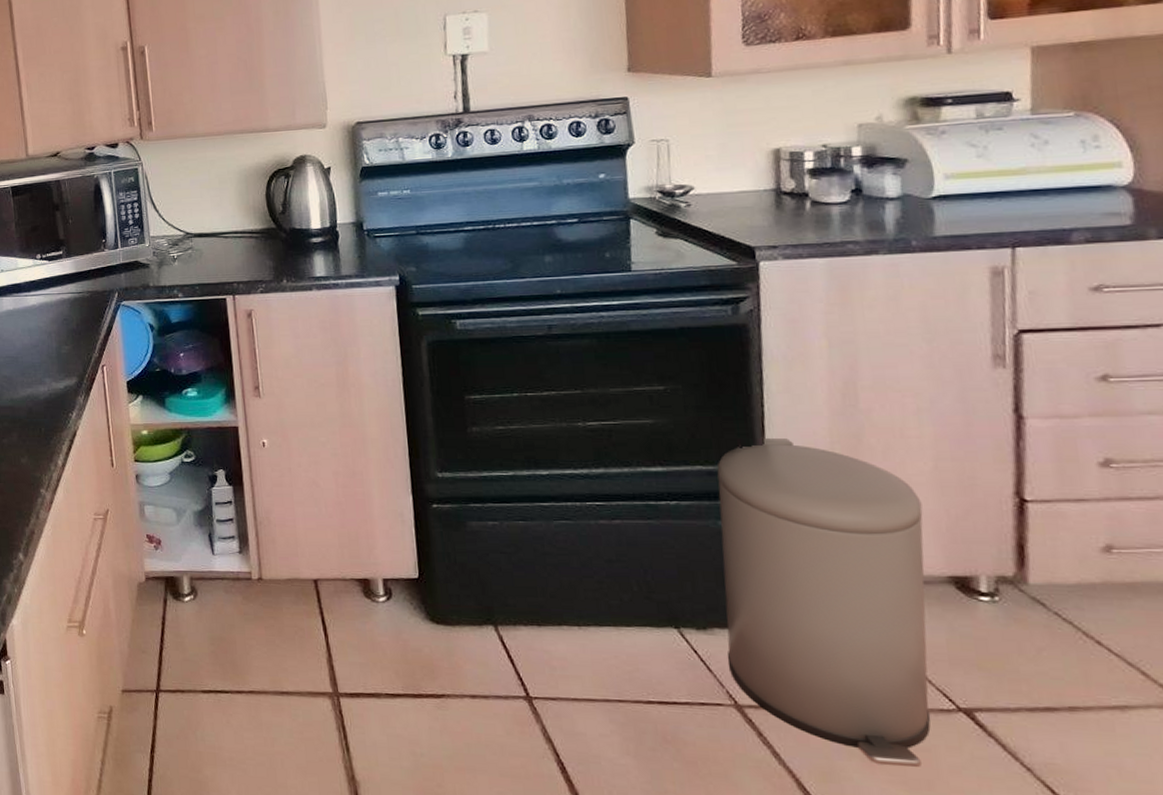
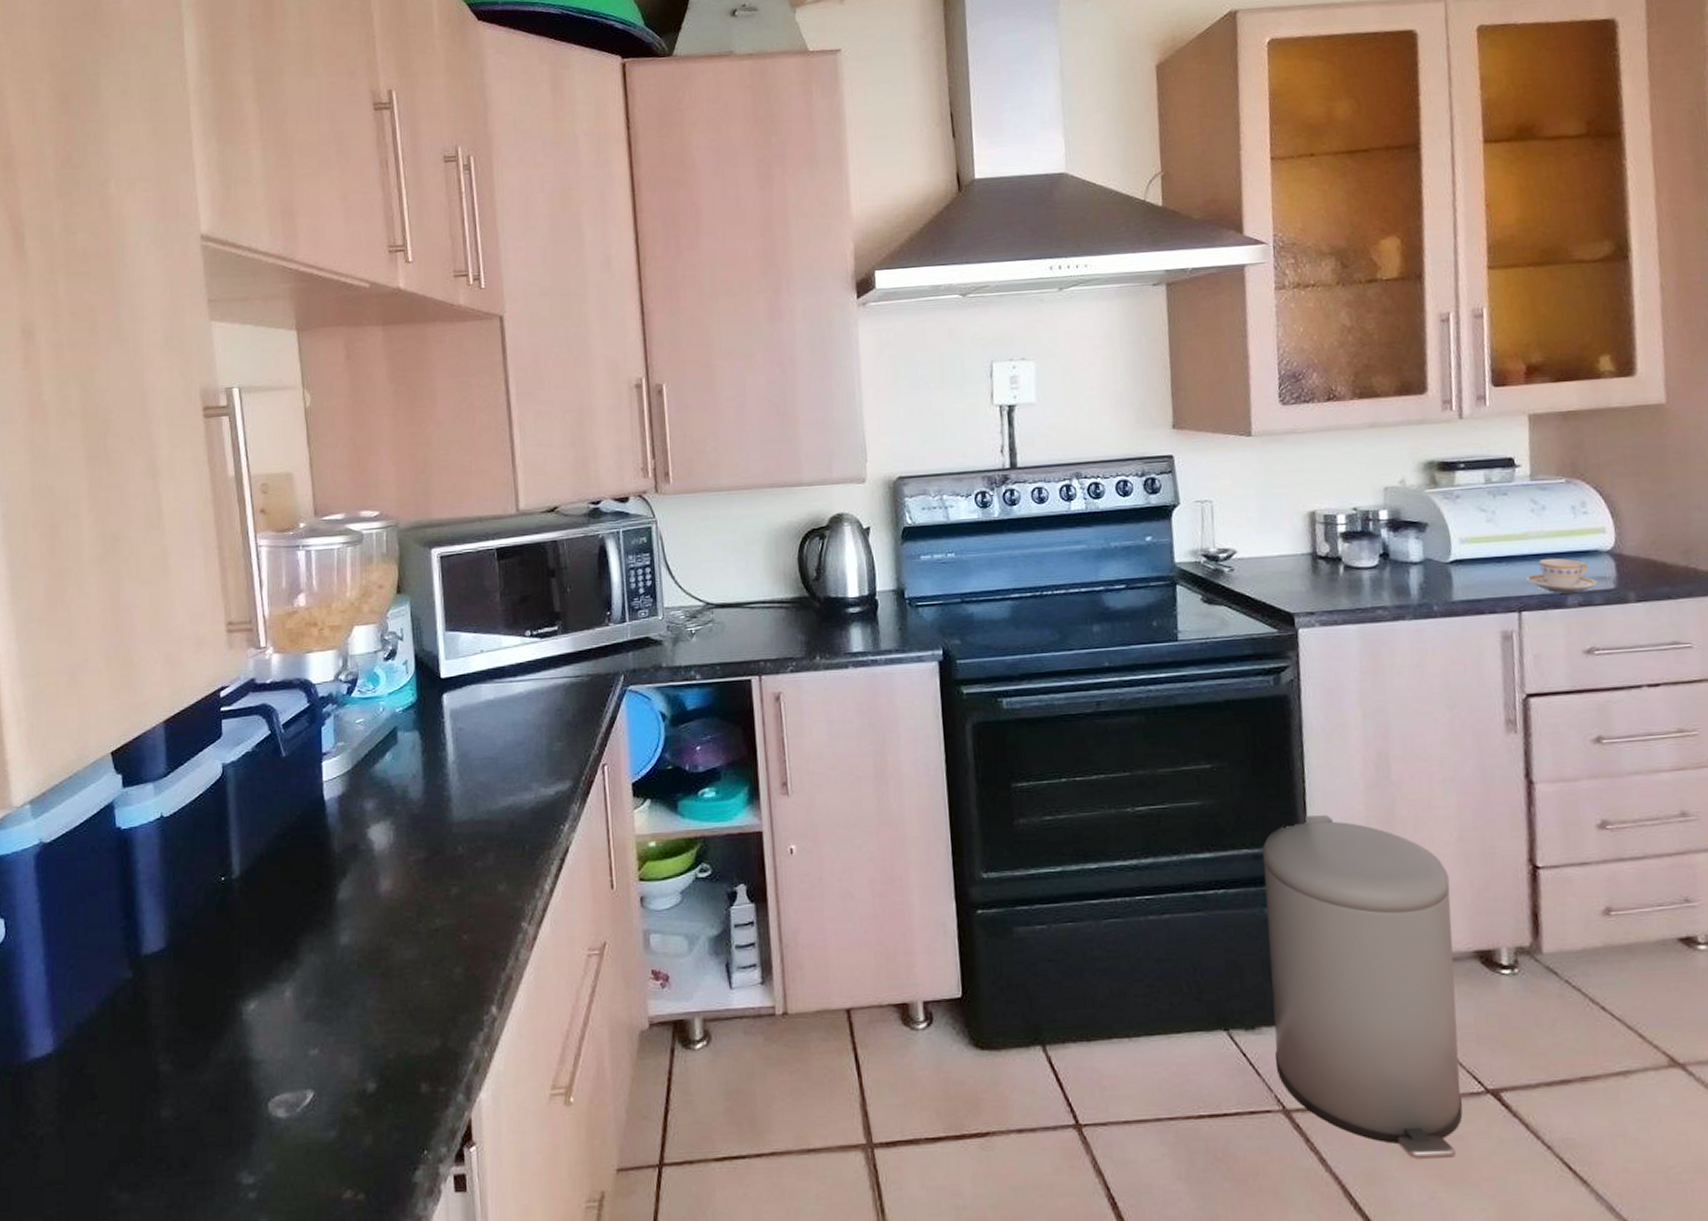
teacup: none [1023,193,1110,230] -> present [1526,558,1598,594]

